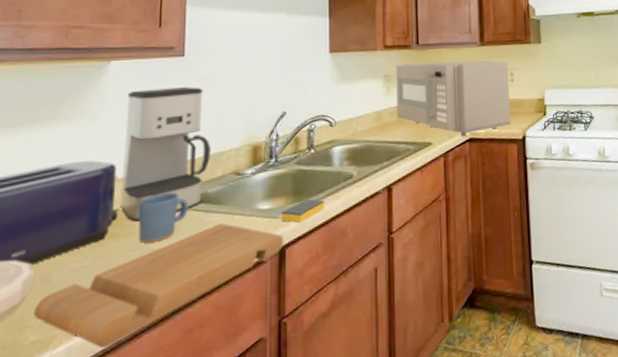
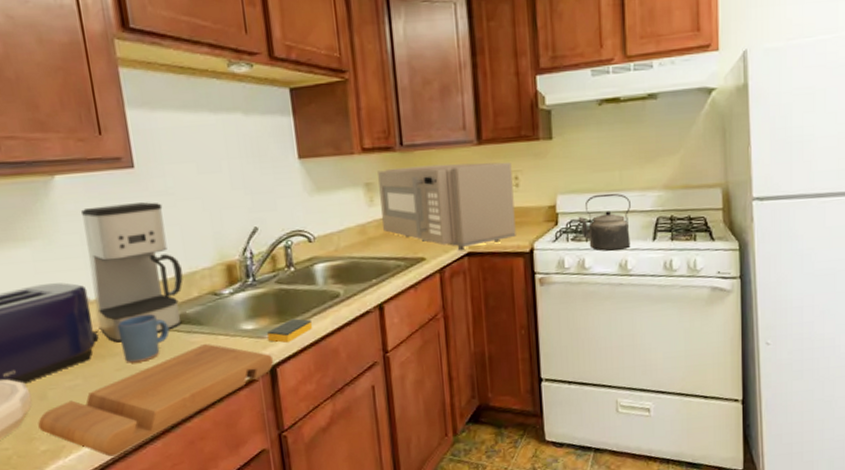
kettle: none [562,89,607,140] -> present [578,193,631,252]

